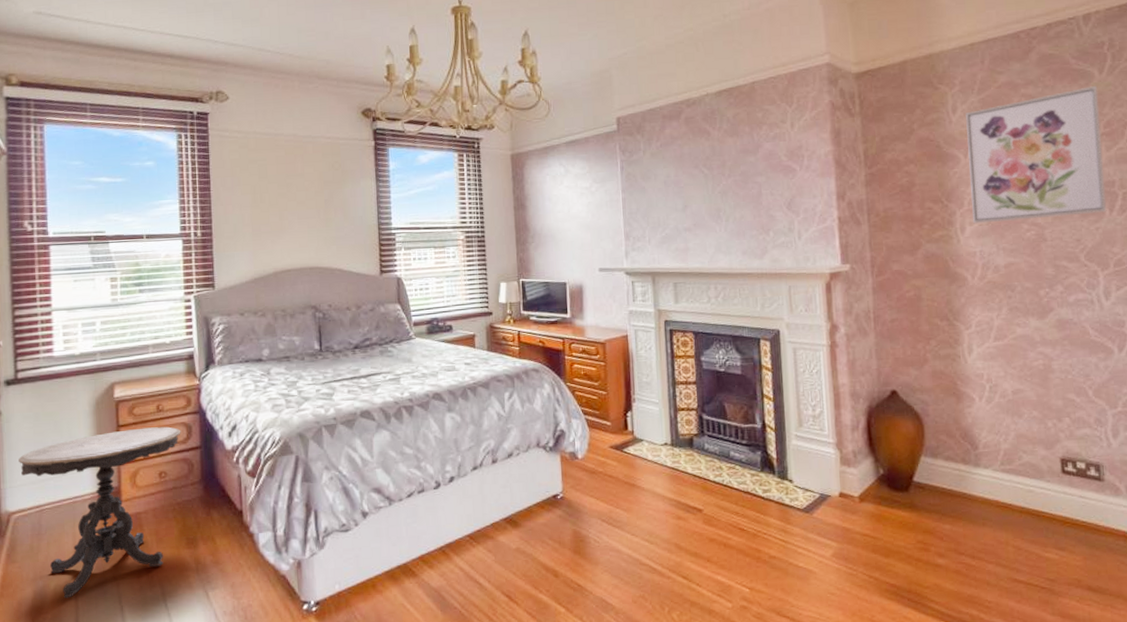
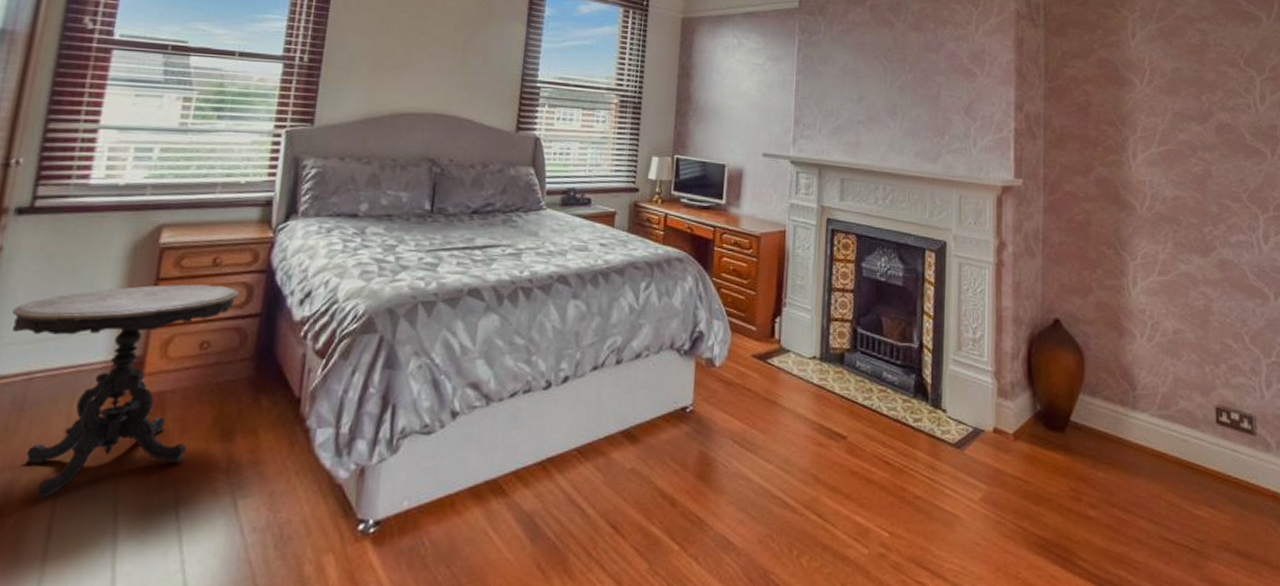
wall art: present [966,86,1107,224] -> none [1144,30,1269,156]

